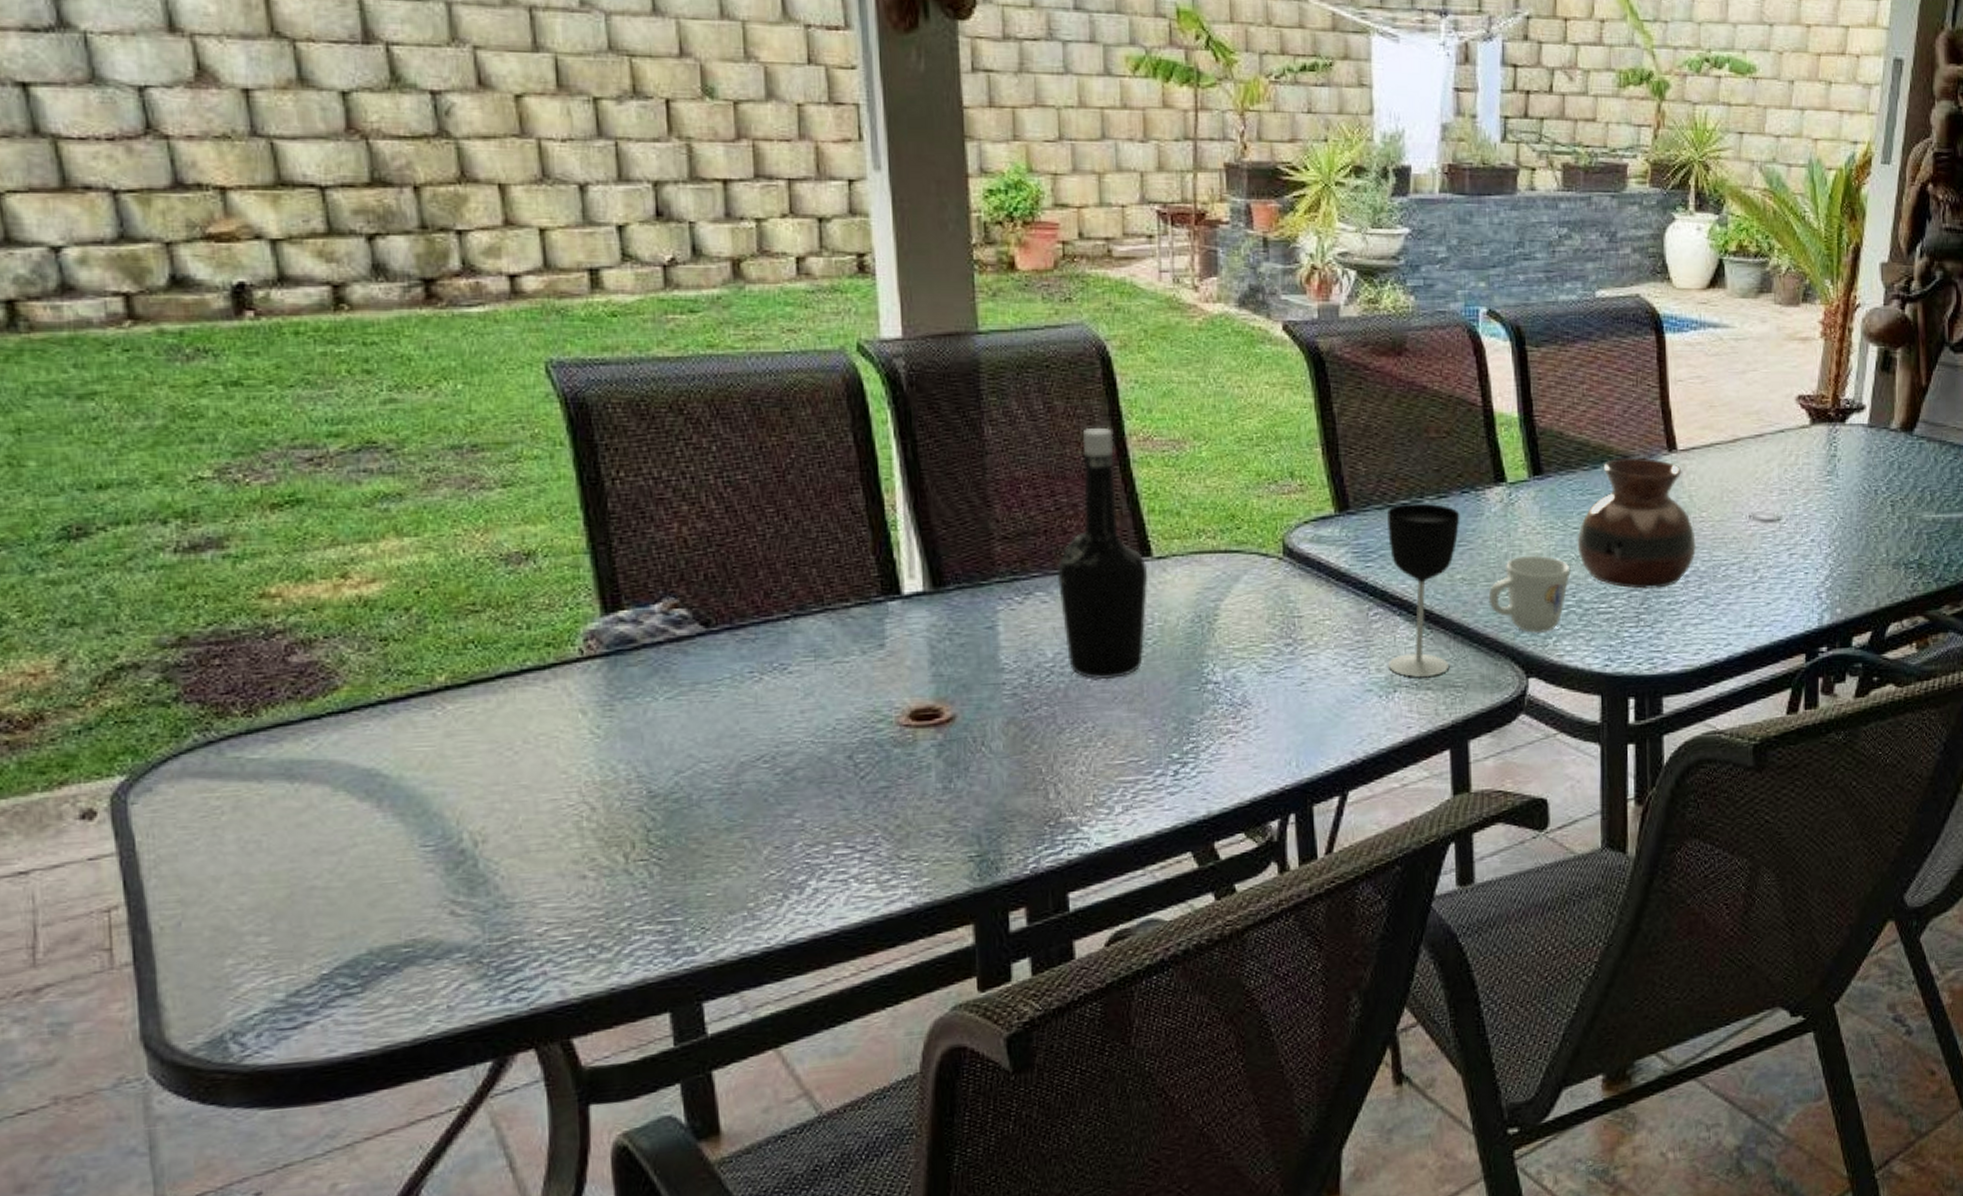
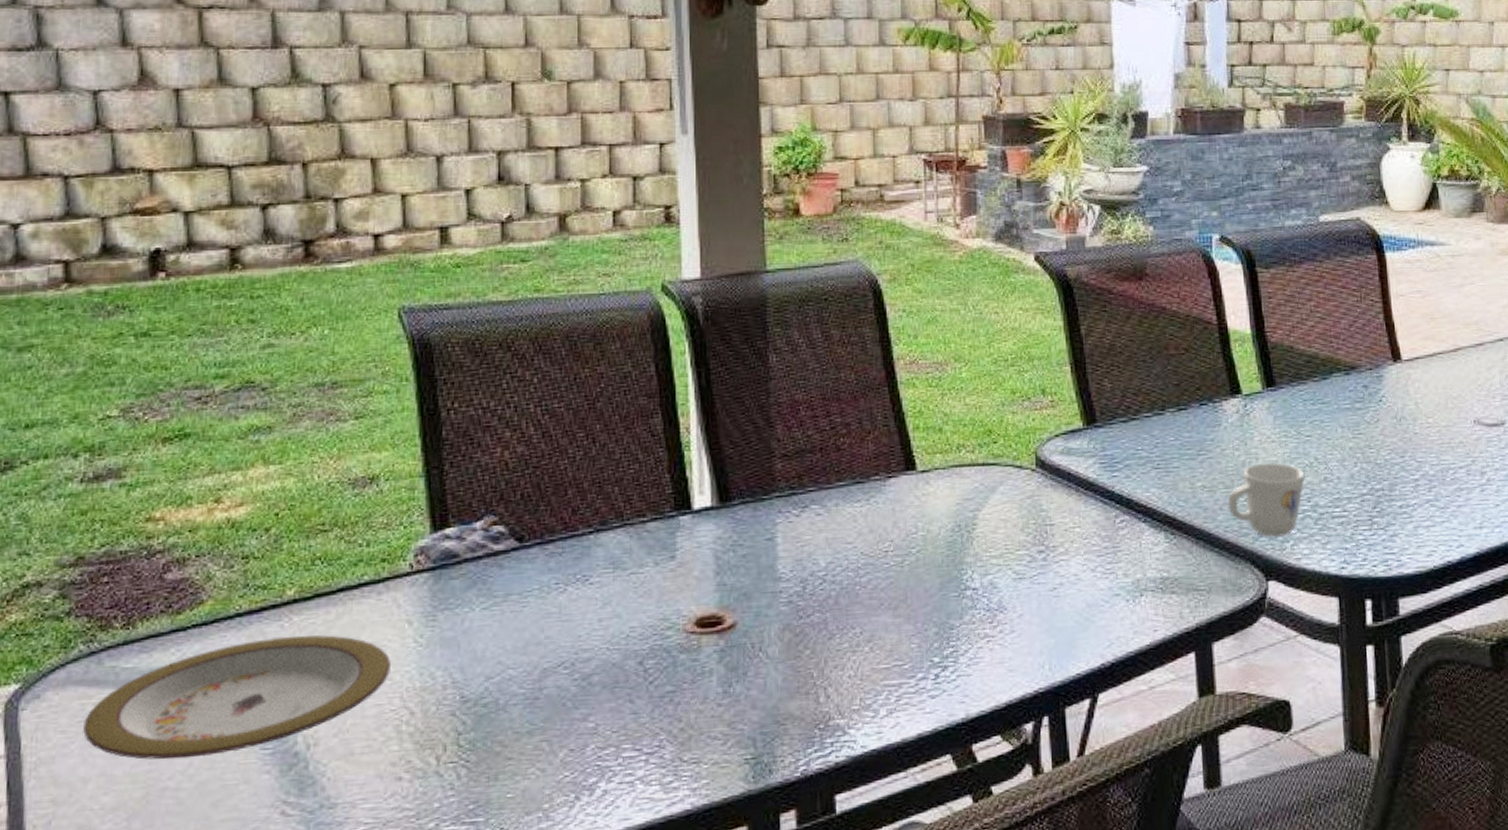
plate: none [208,724,565,858] -> present [83,634,391,760]
bottle: present [1057,427,1148,680] -> none [830,352,913,588]
wine glass: present [1387,503,1460,678] -> none [1132,415,1200,582]
vase: present [1577,457,1697,589] -> none [1310,368,1425,493]

